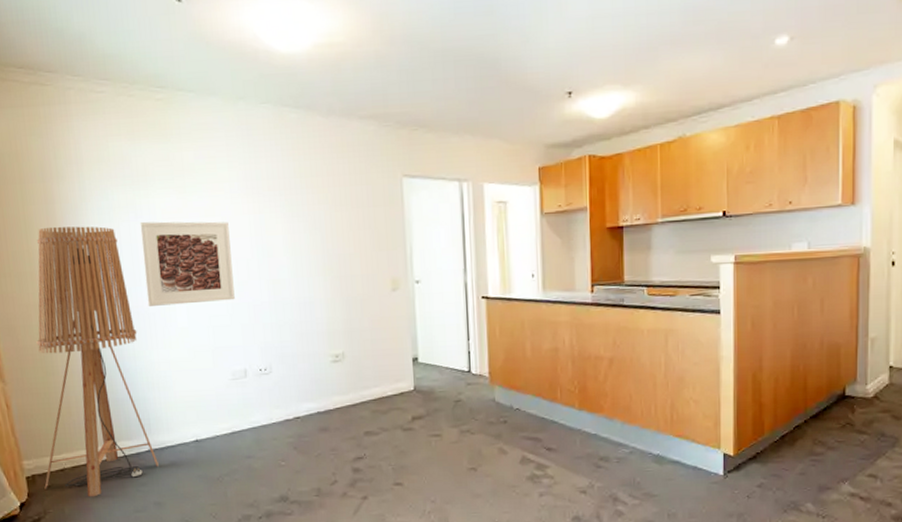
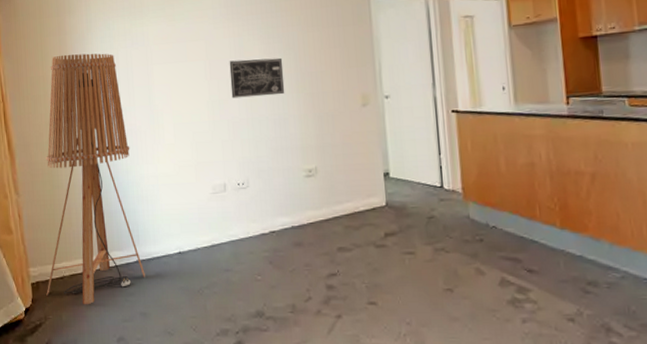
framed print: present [140,221,235,306] -> none [135,45,216,124]
wall art: none [249,238,311,280] -> present [229,57,285,99]

